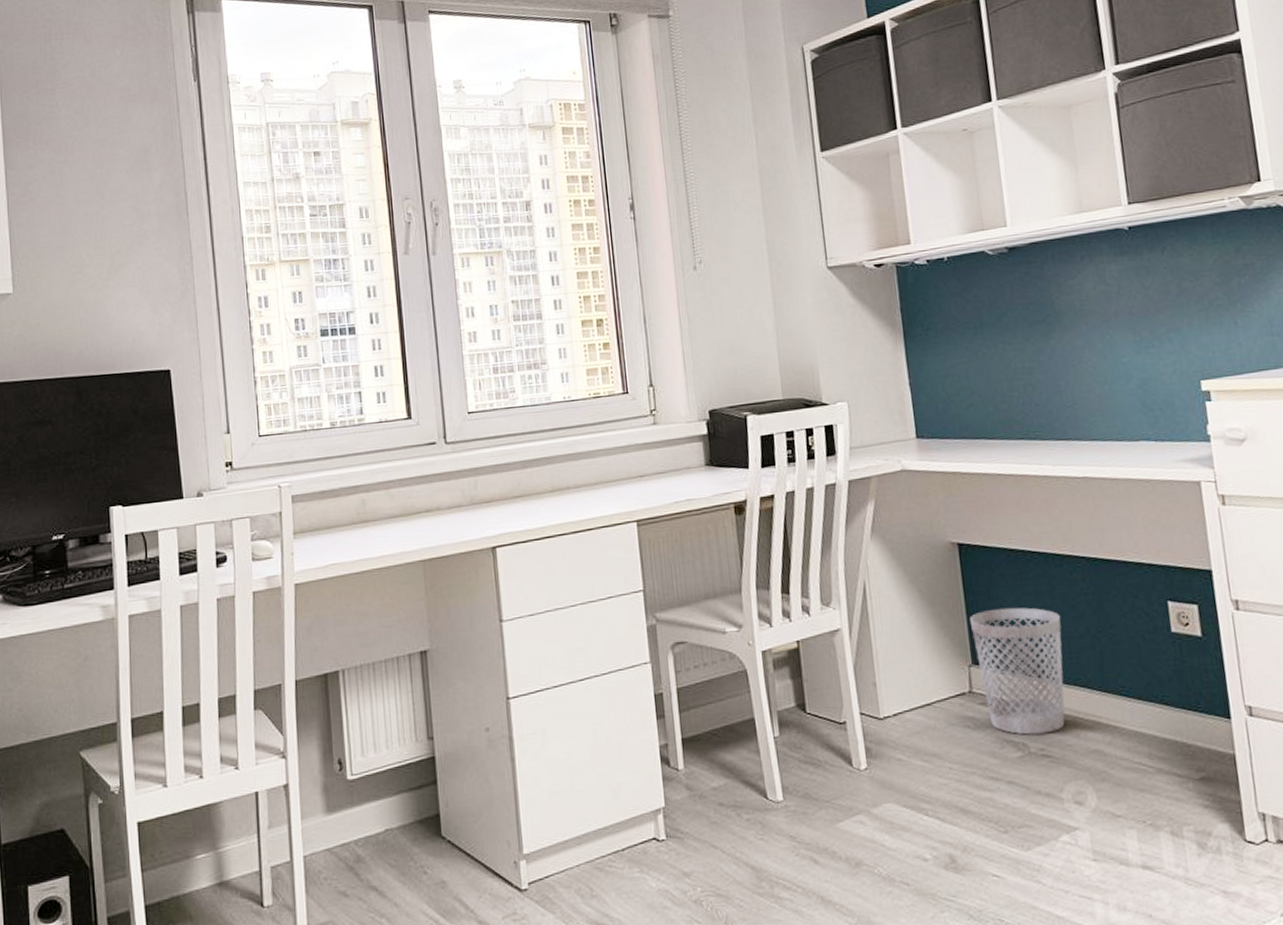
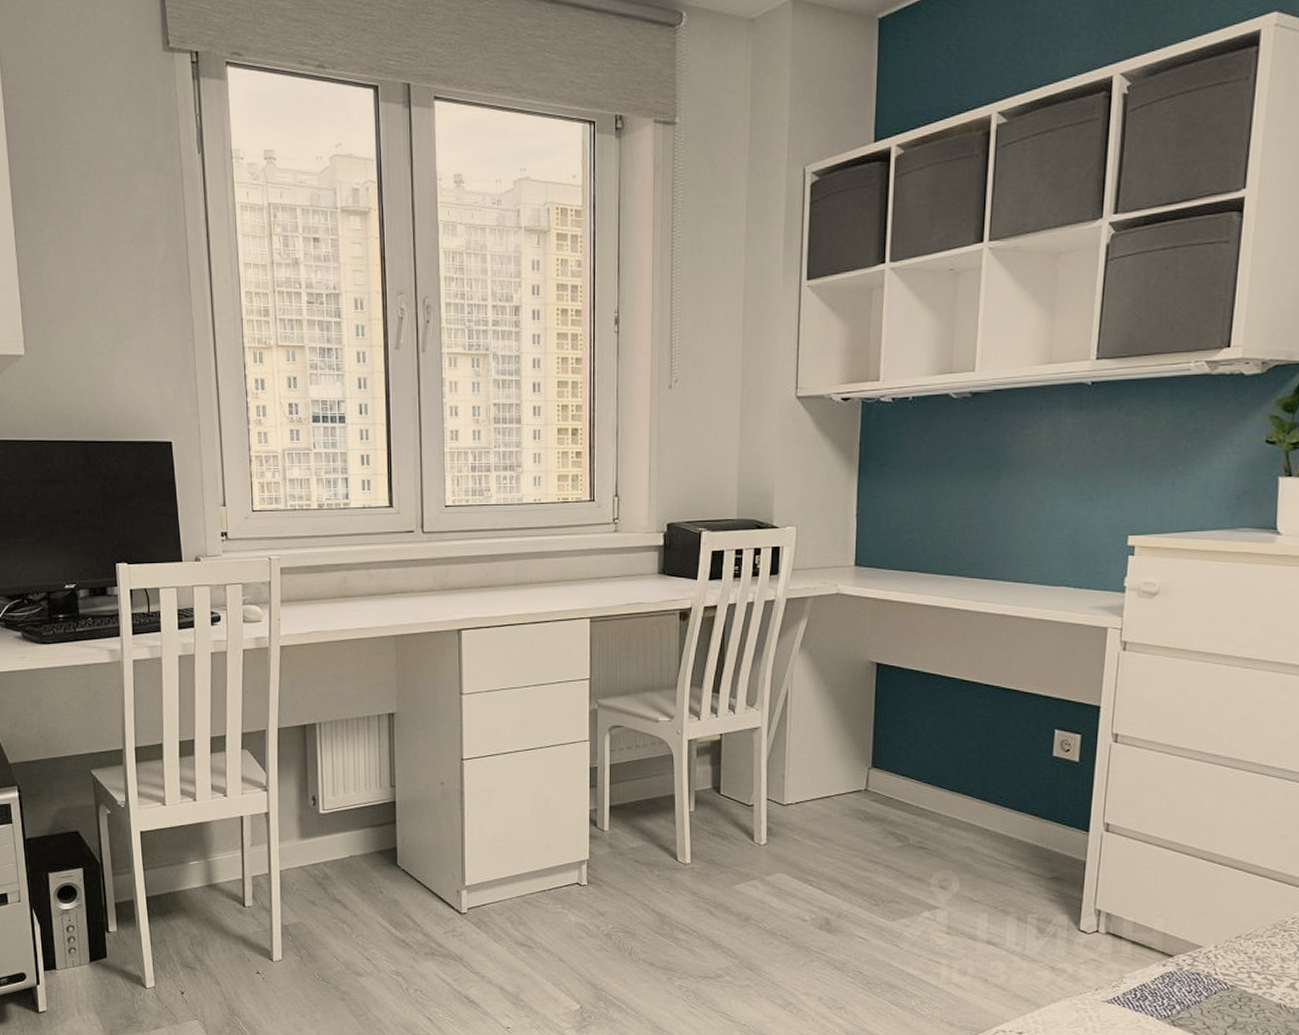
wastebasket: present [969,607,1065,735] -> none [875,722,957,830]

